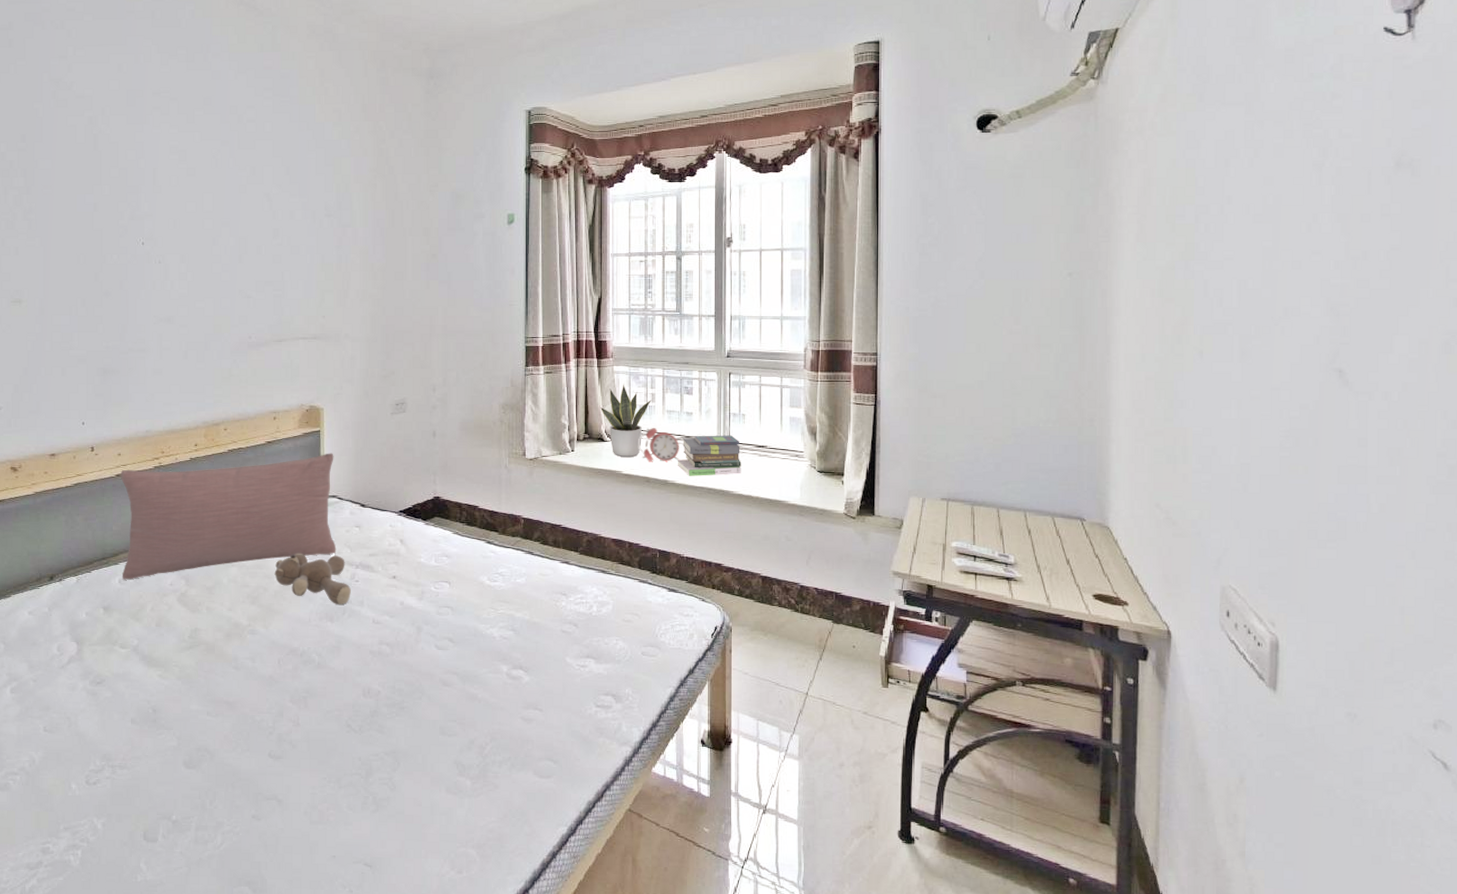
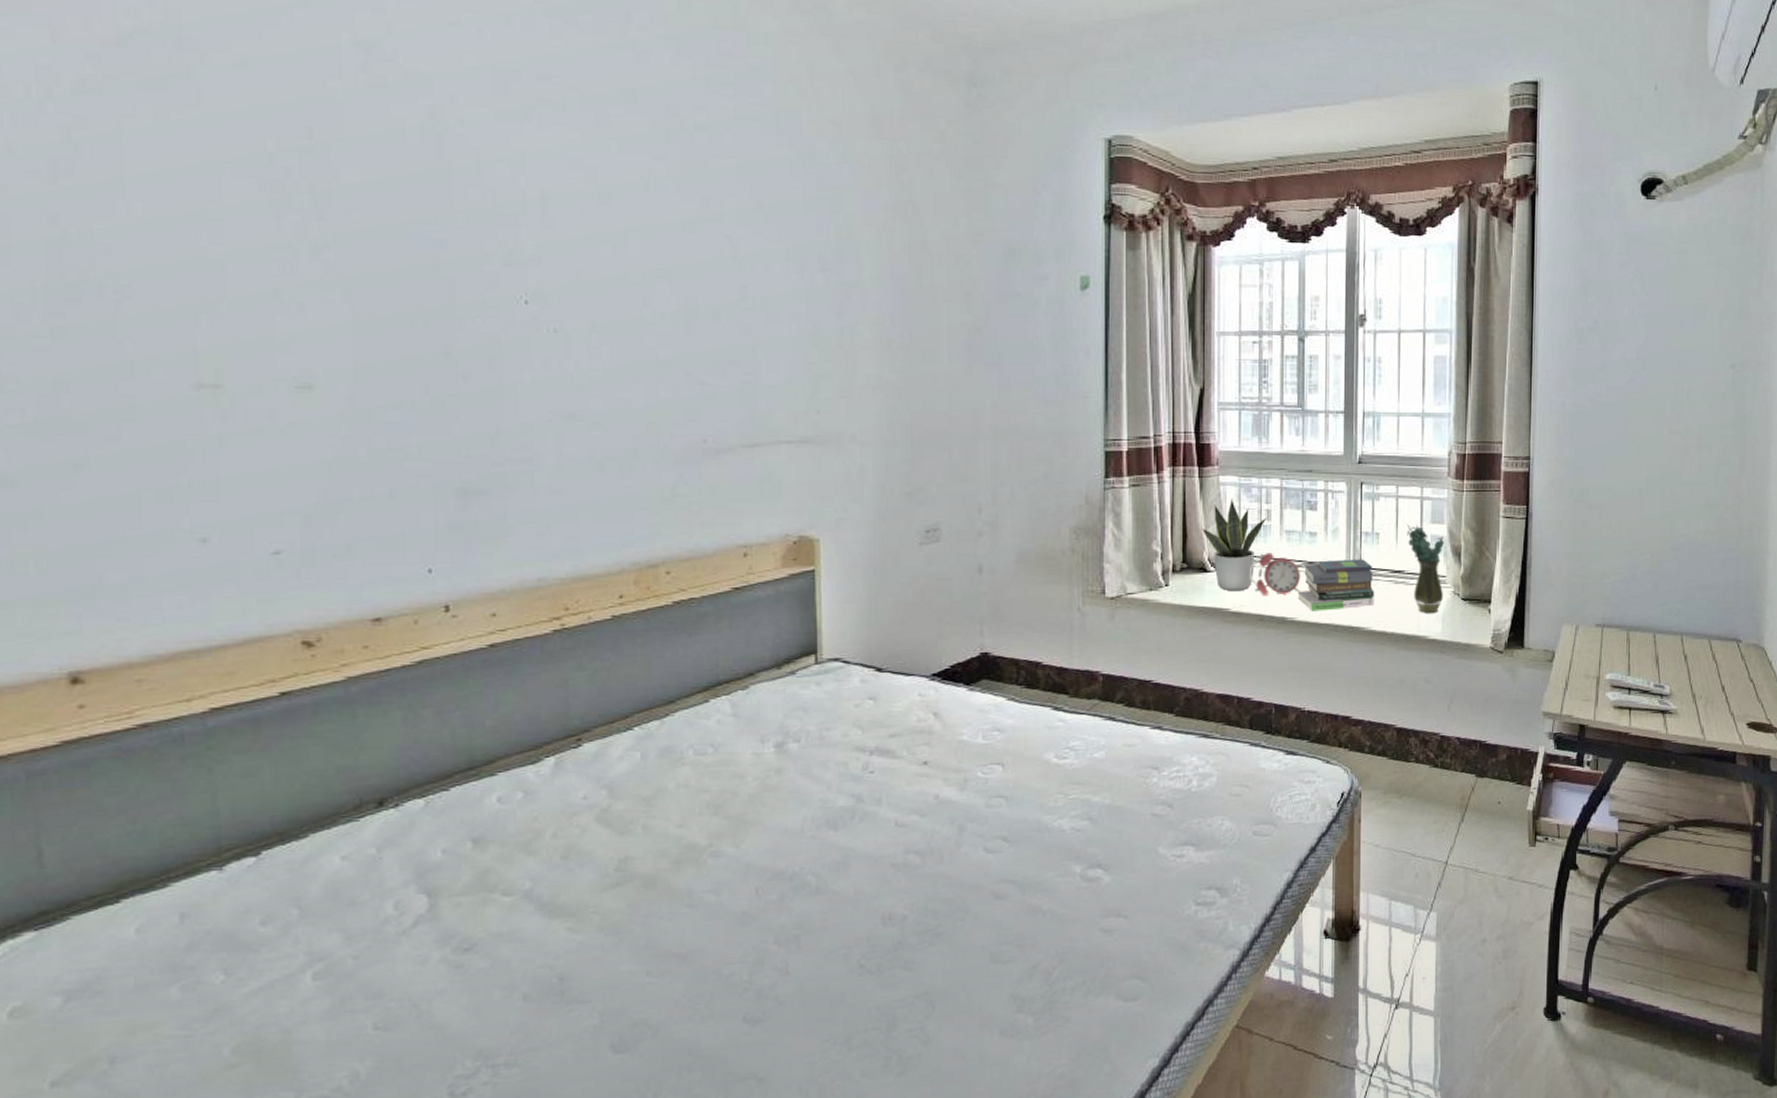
pillow: present [121,453,337,580] -> none [497,600,841,797]
stuffed bear: present [274,553,351,605] -> none [748,739,863,807]
vase: none [769,407,801,482] -> present [1407,524,1444,613]

